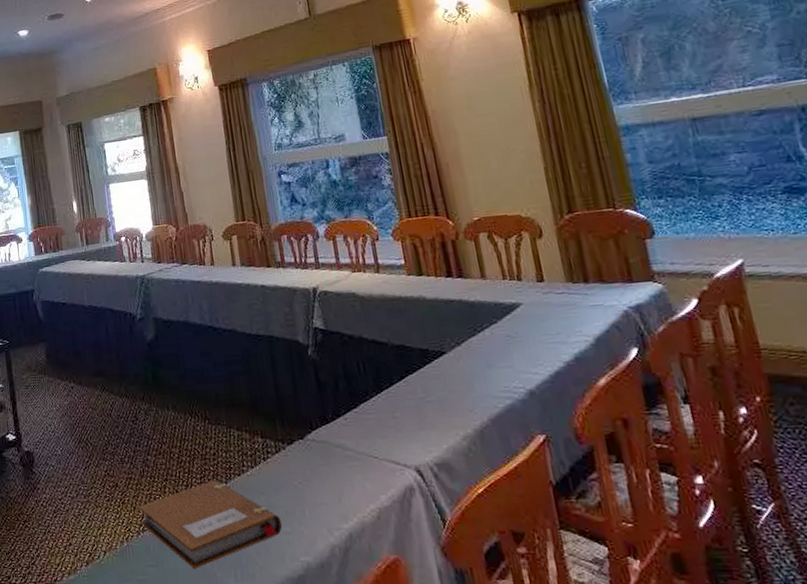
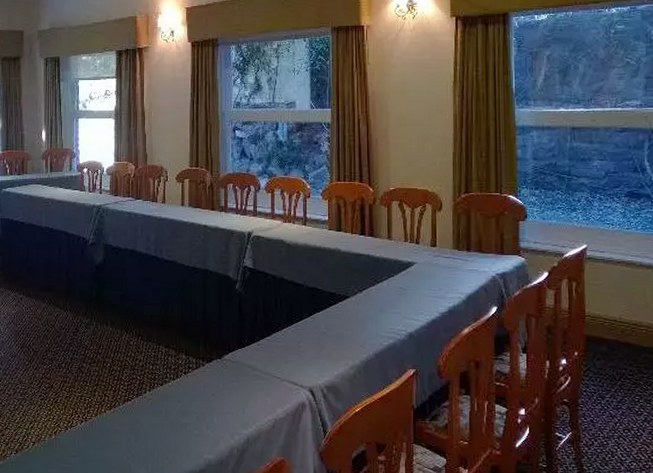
notebook: present [138,480,283,569] -> none [69,388,193,460]

